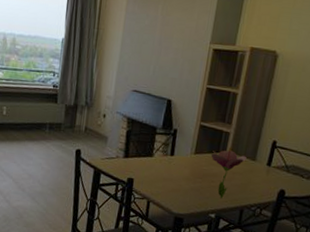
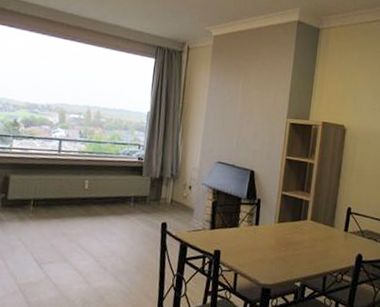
flower: present [211,147,247,199] -> none [293,214,326,267]

